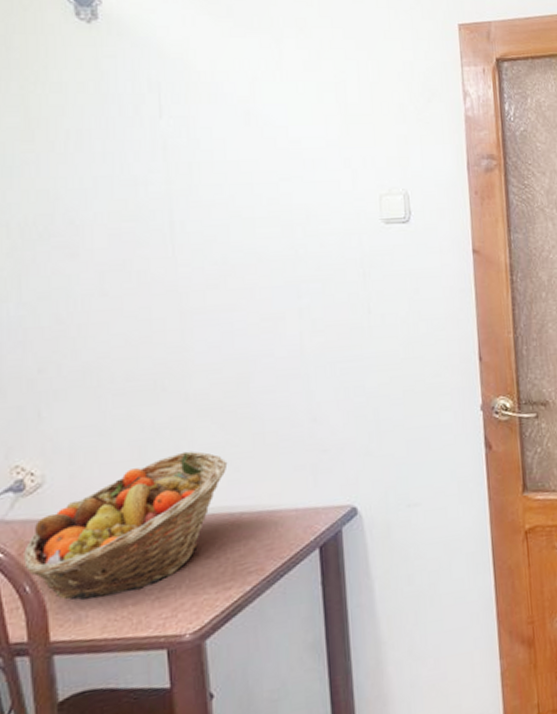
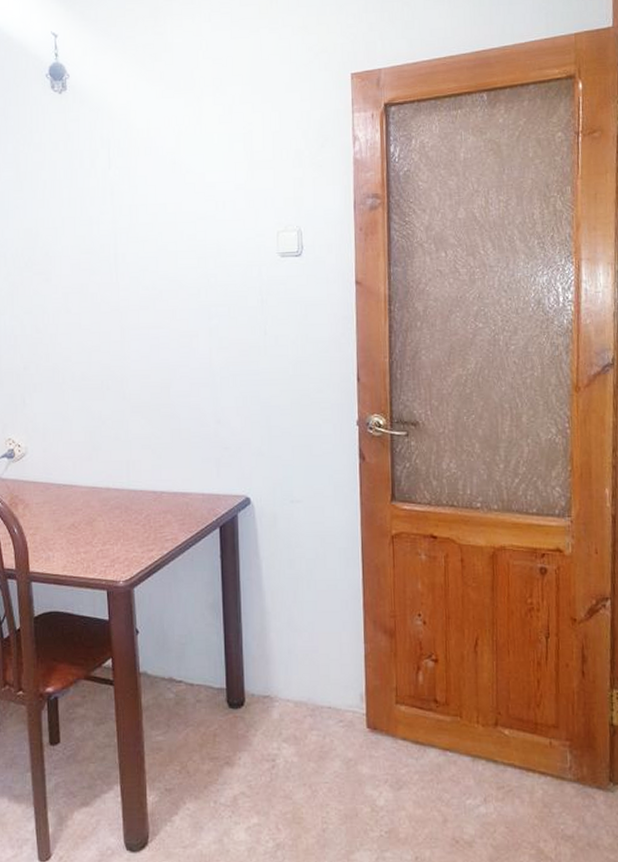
fruit basket: present [24,451,228,601] -> none [14,439,153,545]

